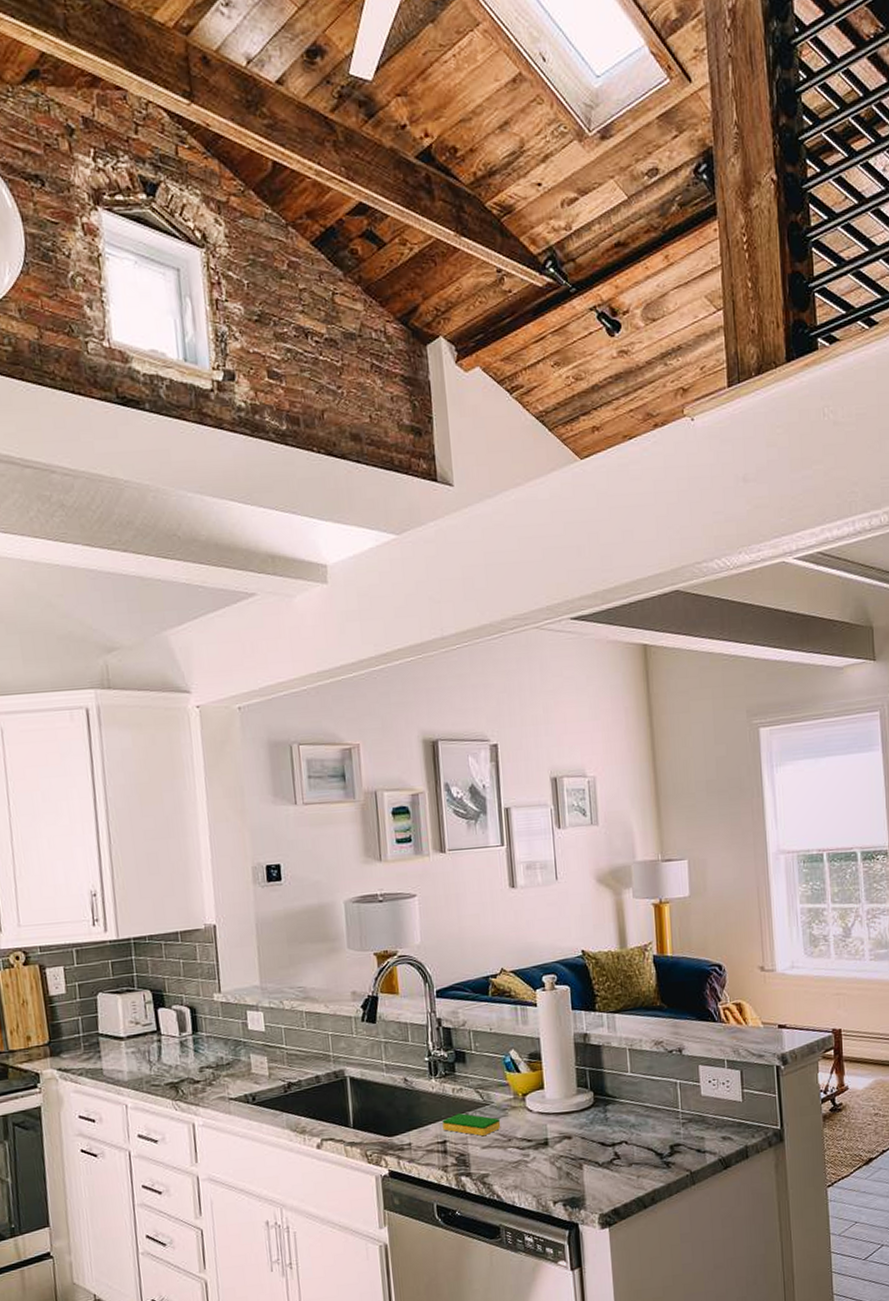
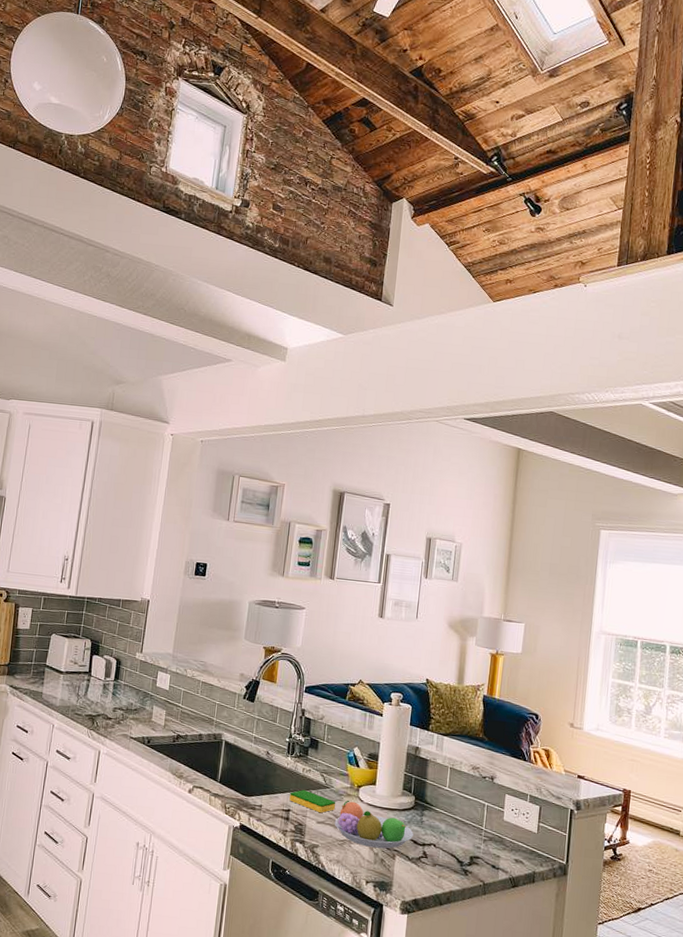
fruit bowl: none [502,1113,599,1163] -> present [334,800,414,849]

